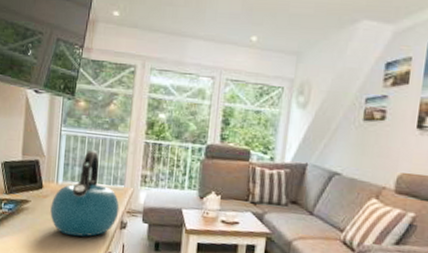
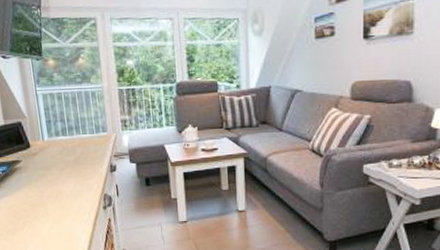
kettle: present [50,150,120,237] -> none [41,104,107,186]

